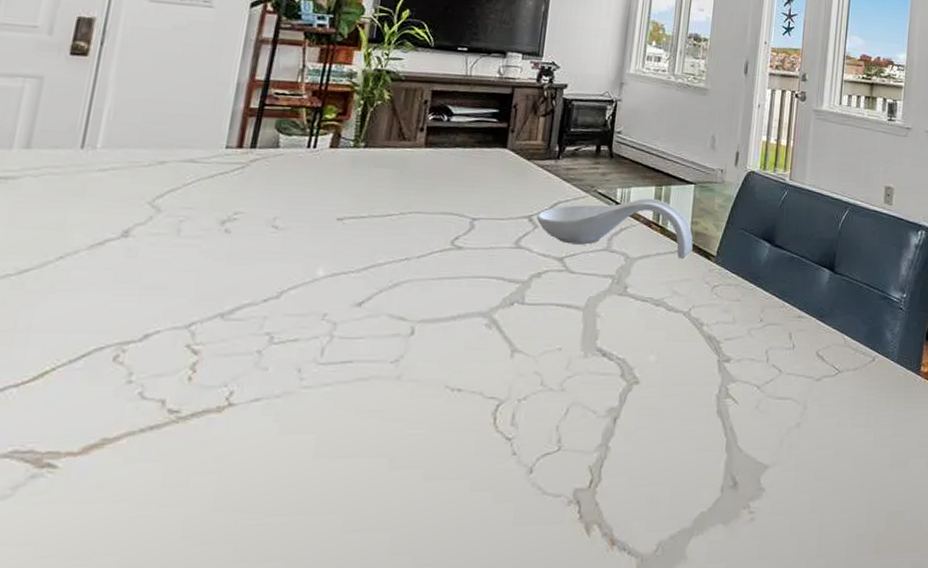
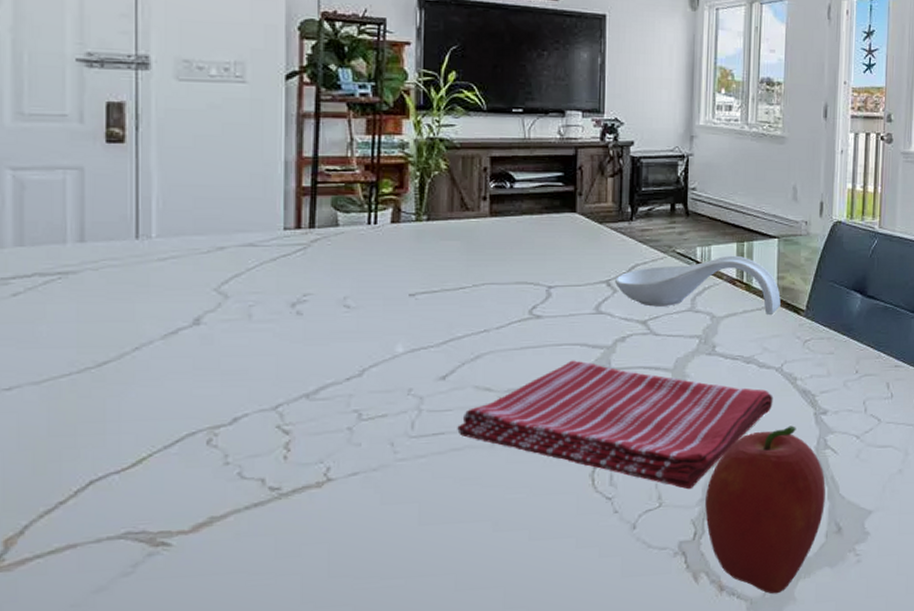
dish towel: none [366,293,680,434] -> present [457,360,774,490]
fruit: none [603,372,725,552] -> present [705,425,826,594]

